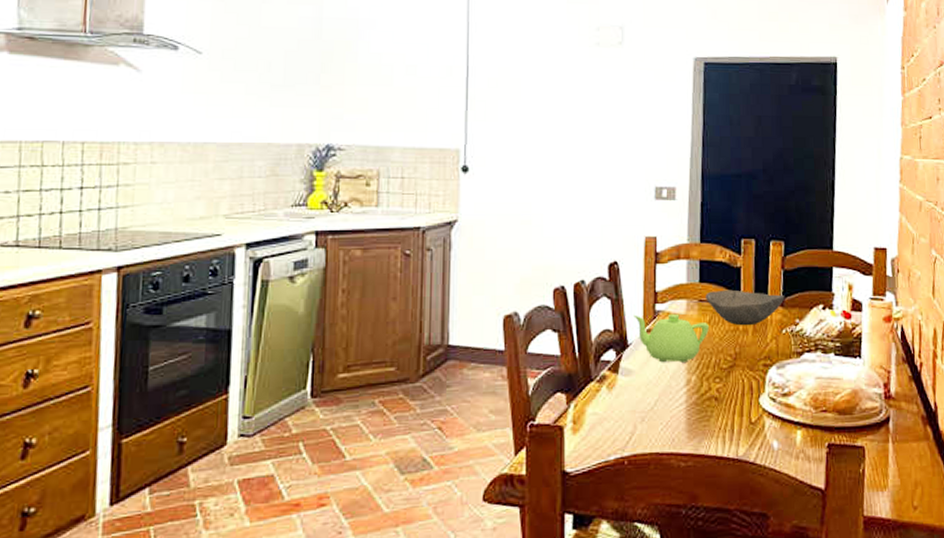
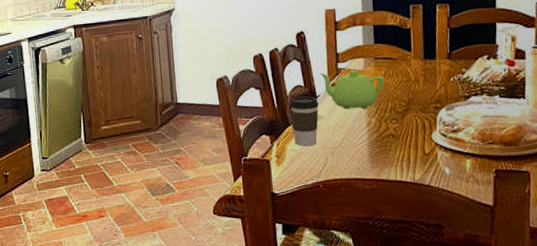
coffee cup: none [594,344,630,409] -> present [289,96,319,146]
bowl: present [705,289,785,326] -> none [380,47,452,77]

